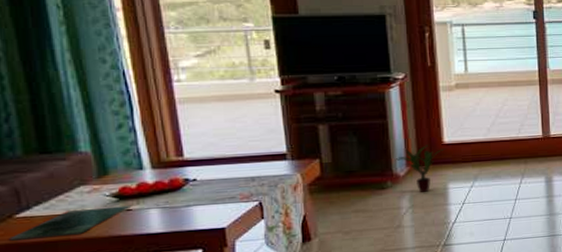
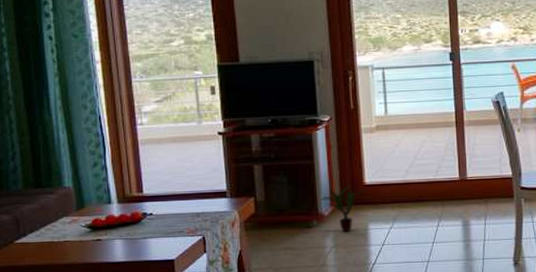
magazine: present [8,205,132,241] -> none [9,236,102,263]

